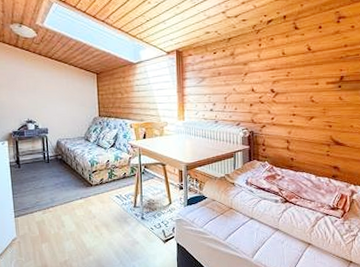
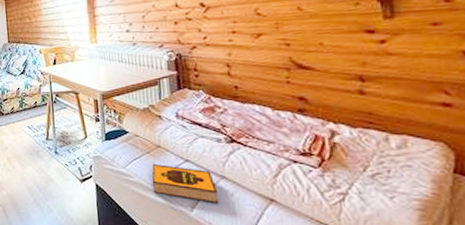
hardback book: none [223,222,273,251] -> present [152,163,219,204]

